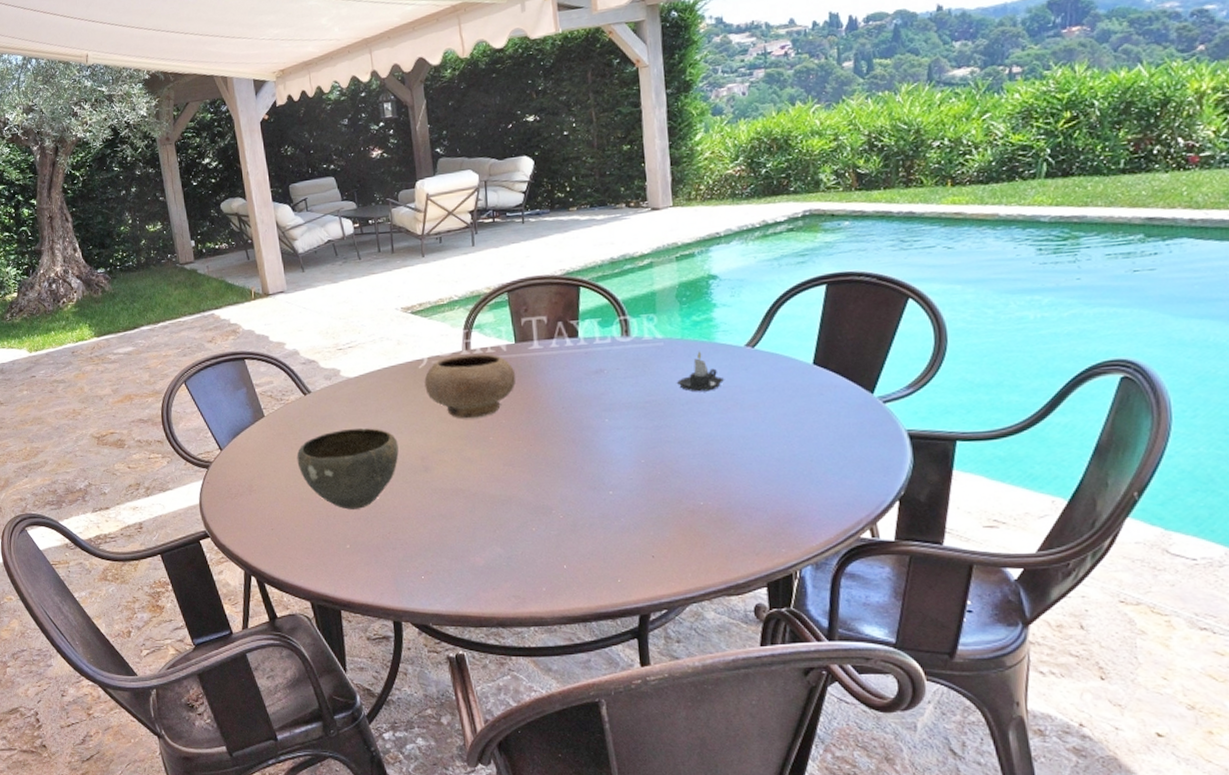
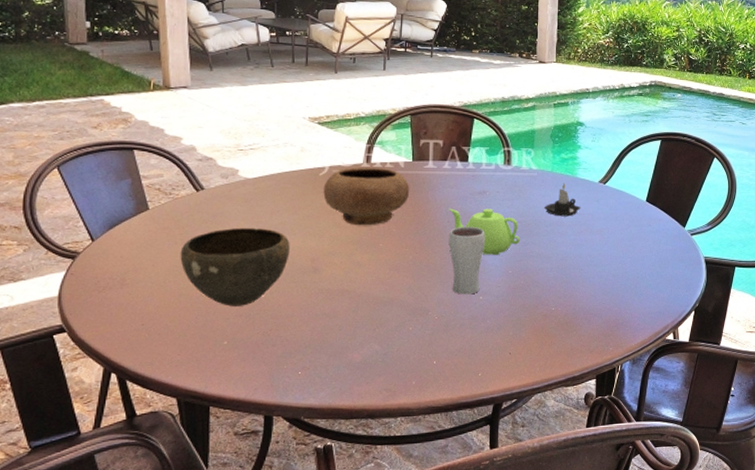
teapot: none [562,388,652,444] -> present [449,208,520,256]
drinking glass: none [565,411,609,490] -> present [448,226,485,295]

